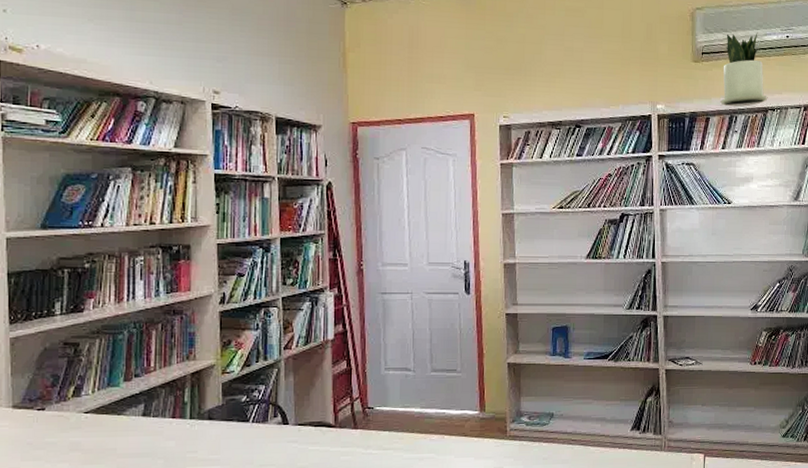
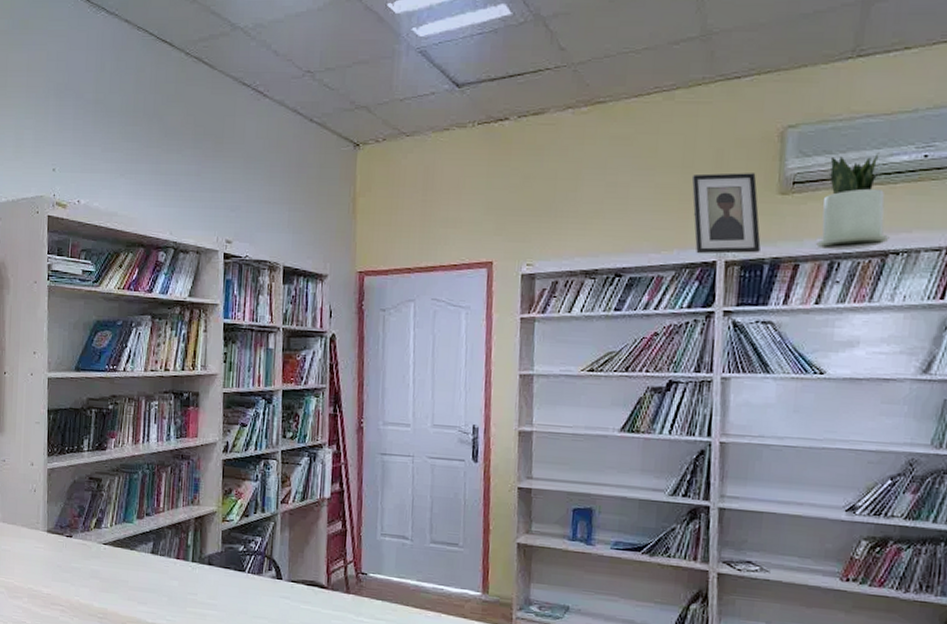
picture frame: none [630,43,682,109] -> present [691,173,761,254]

